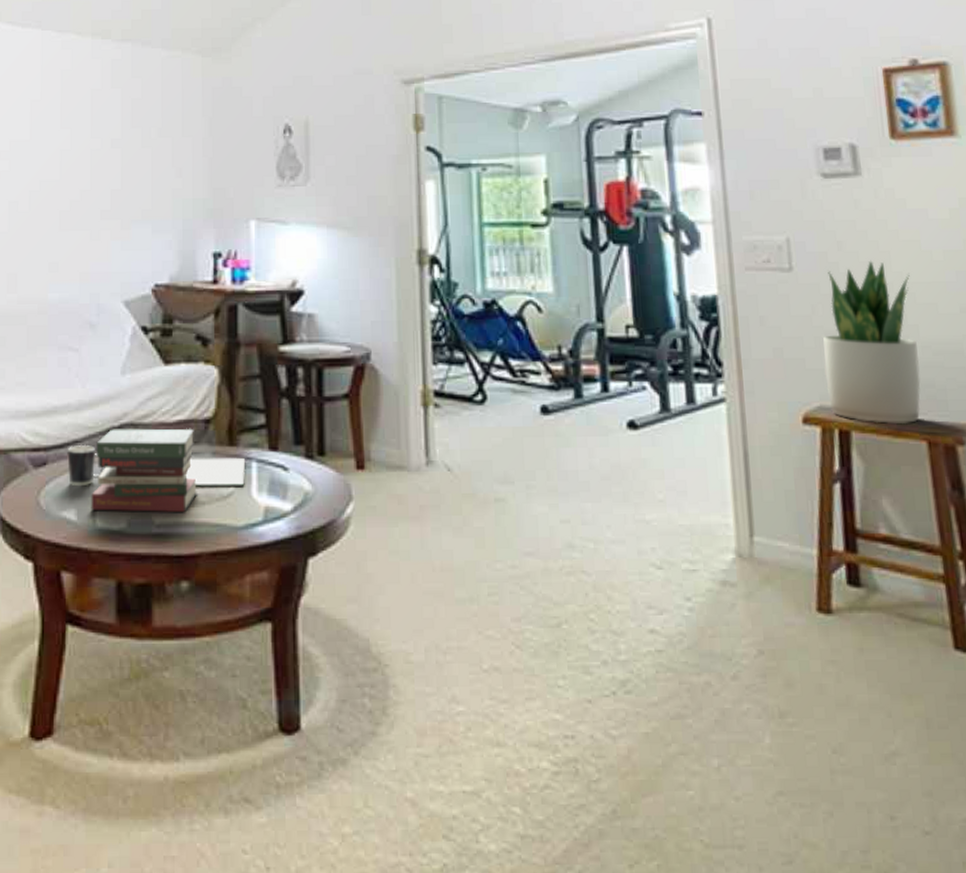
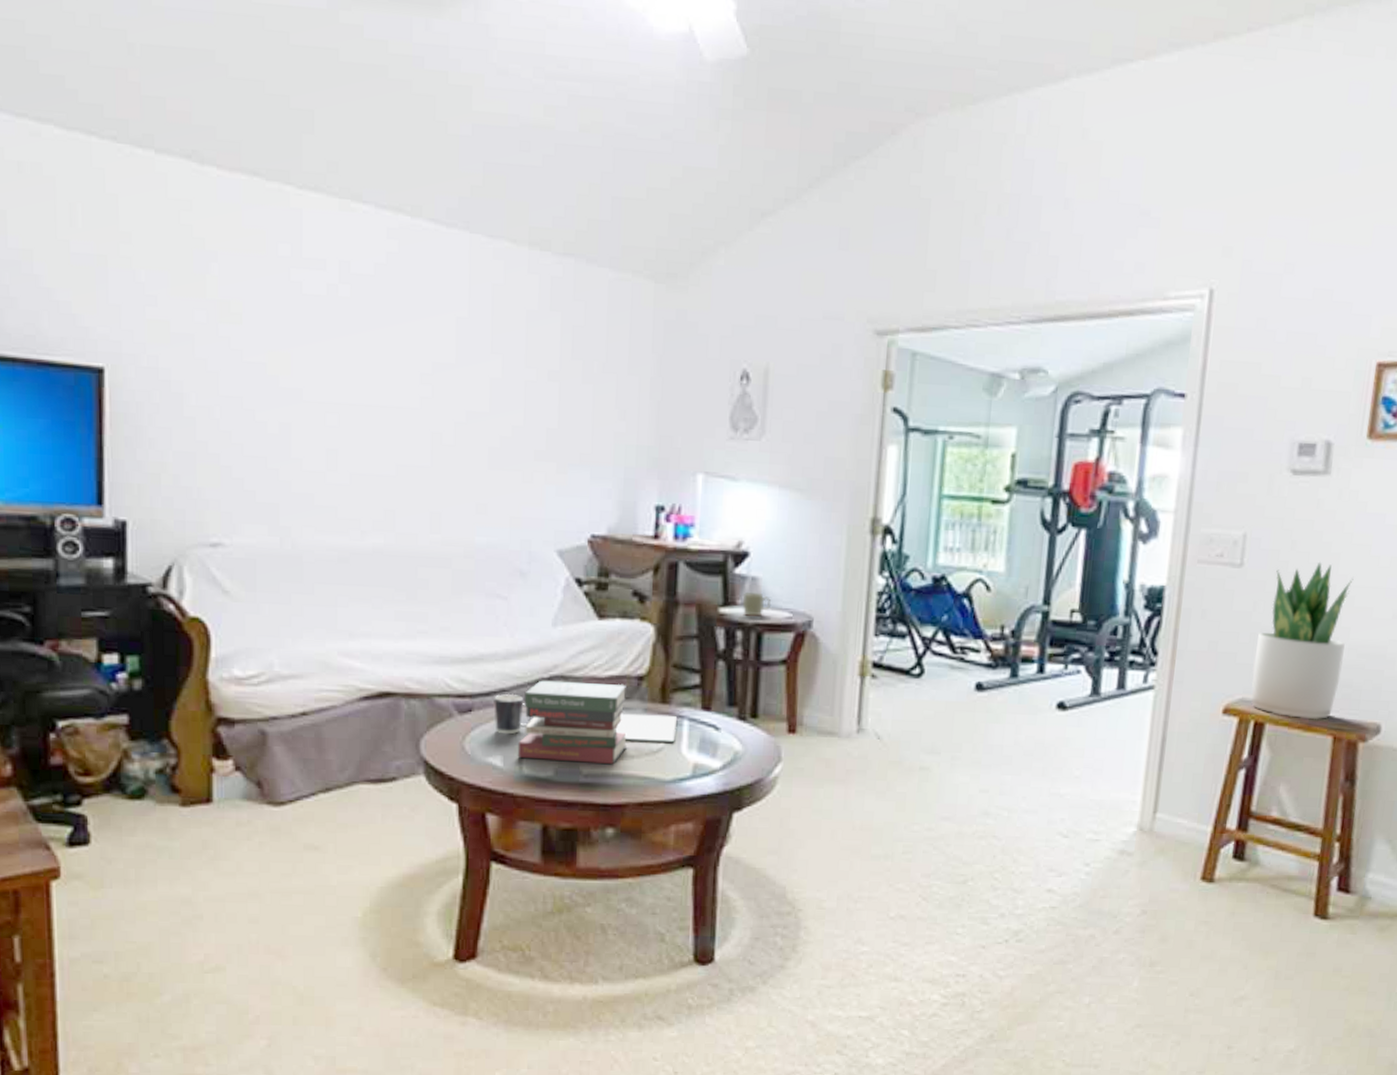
mug: none [300,328,328,352] -> present [742,591,771,616]

